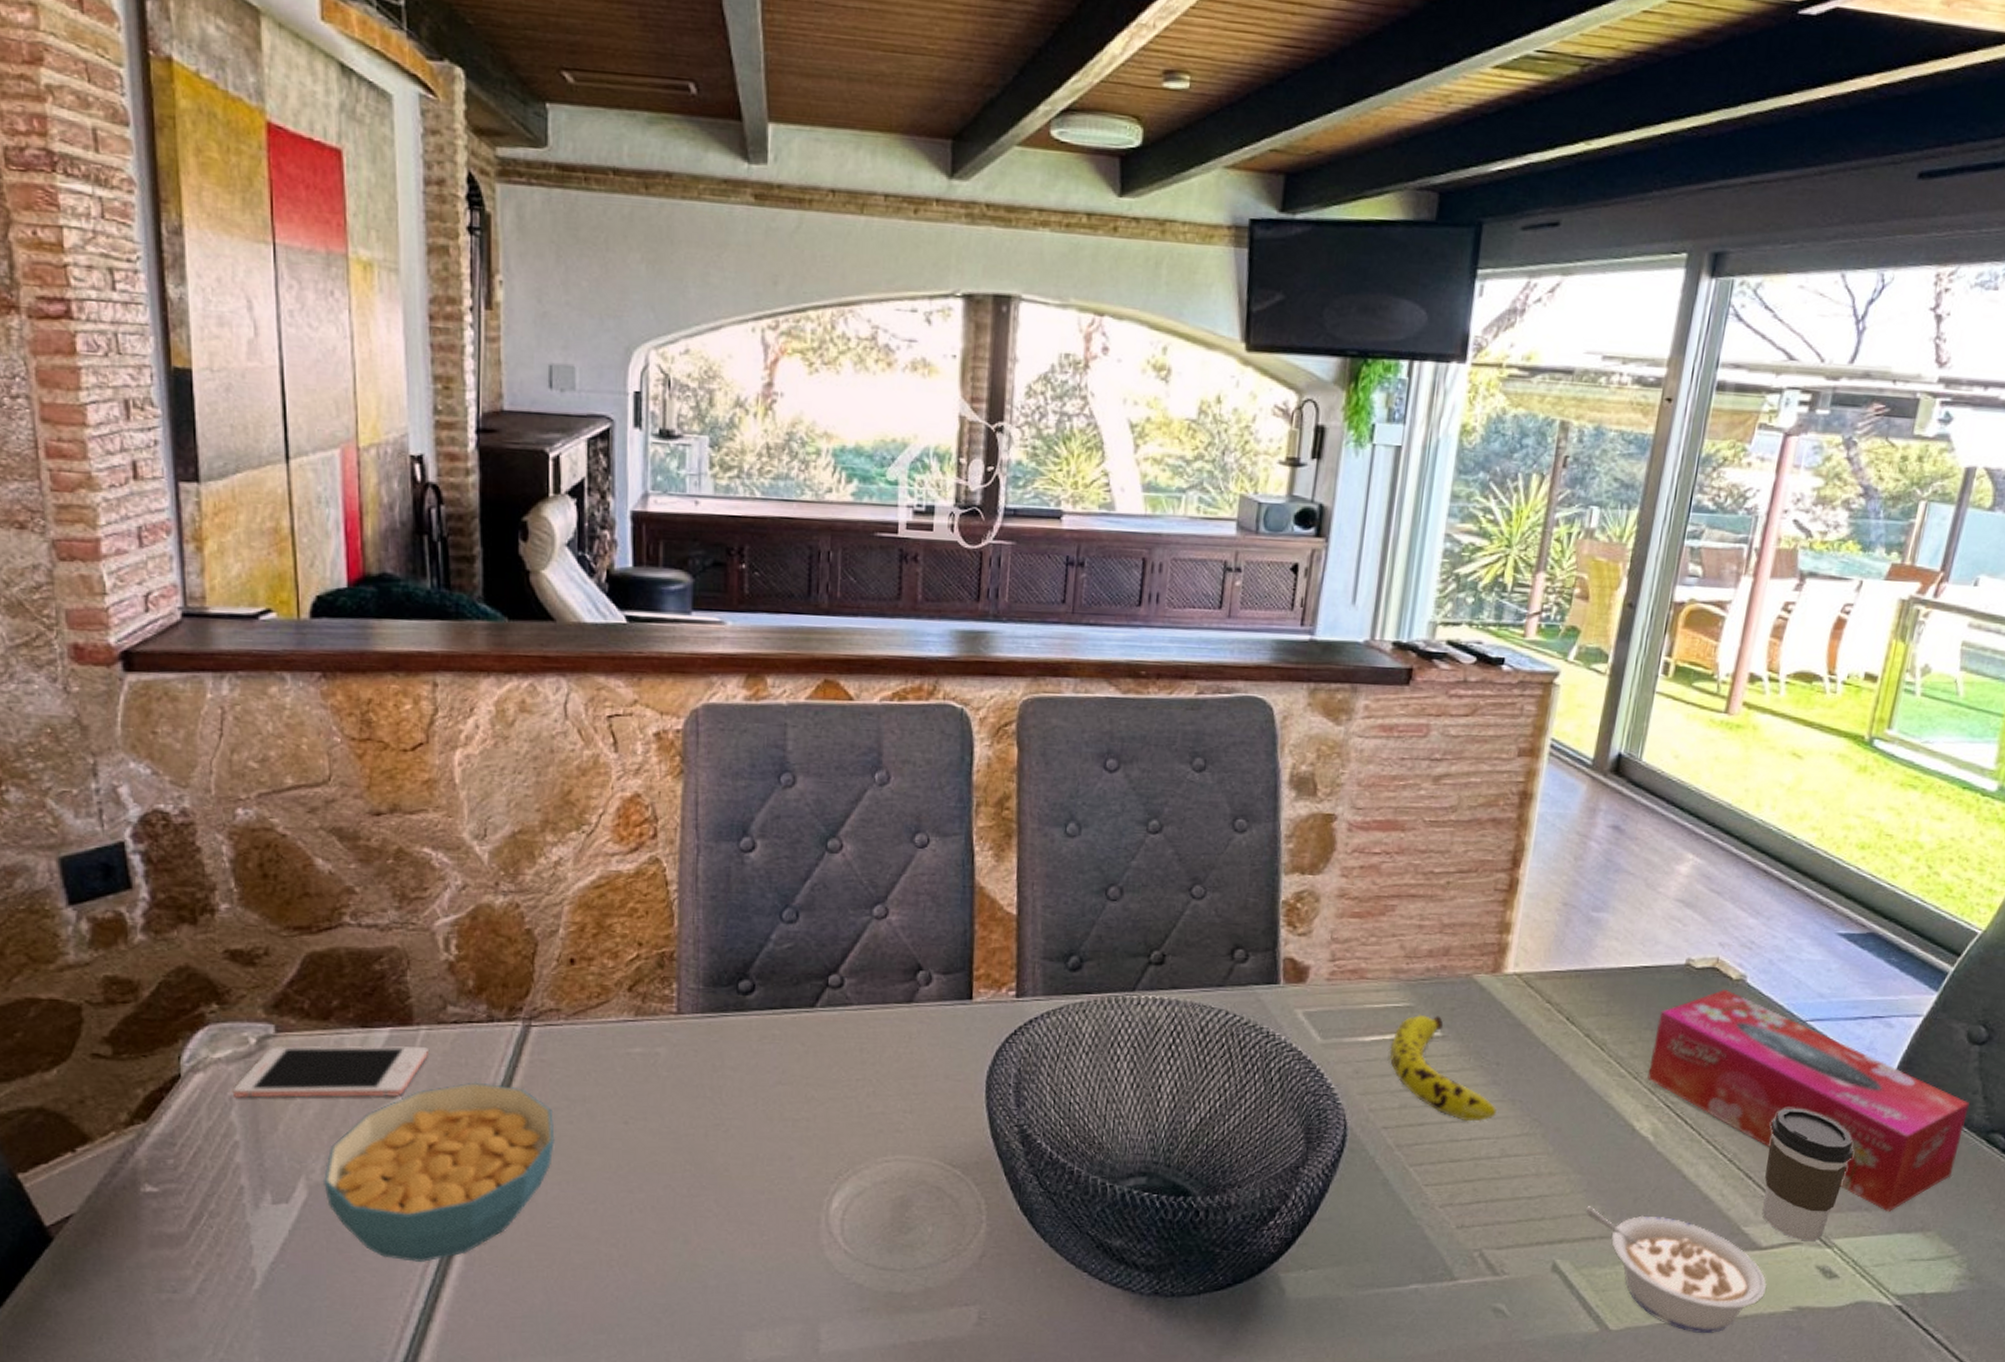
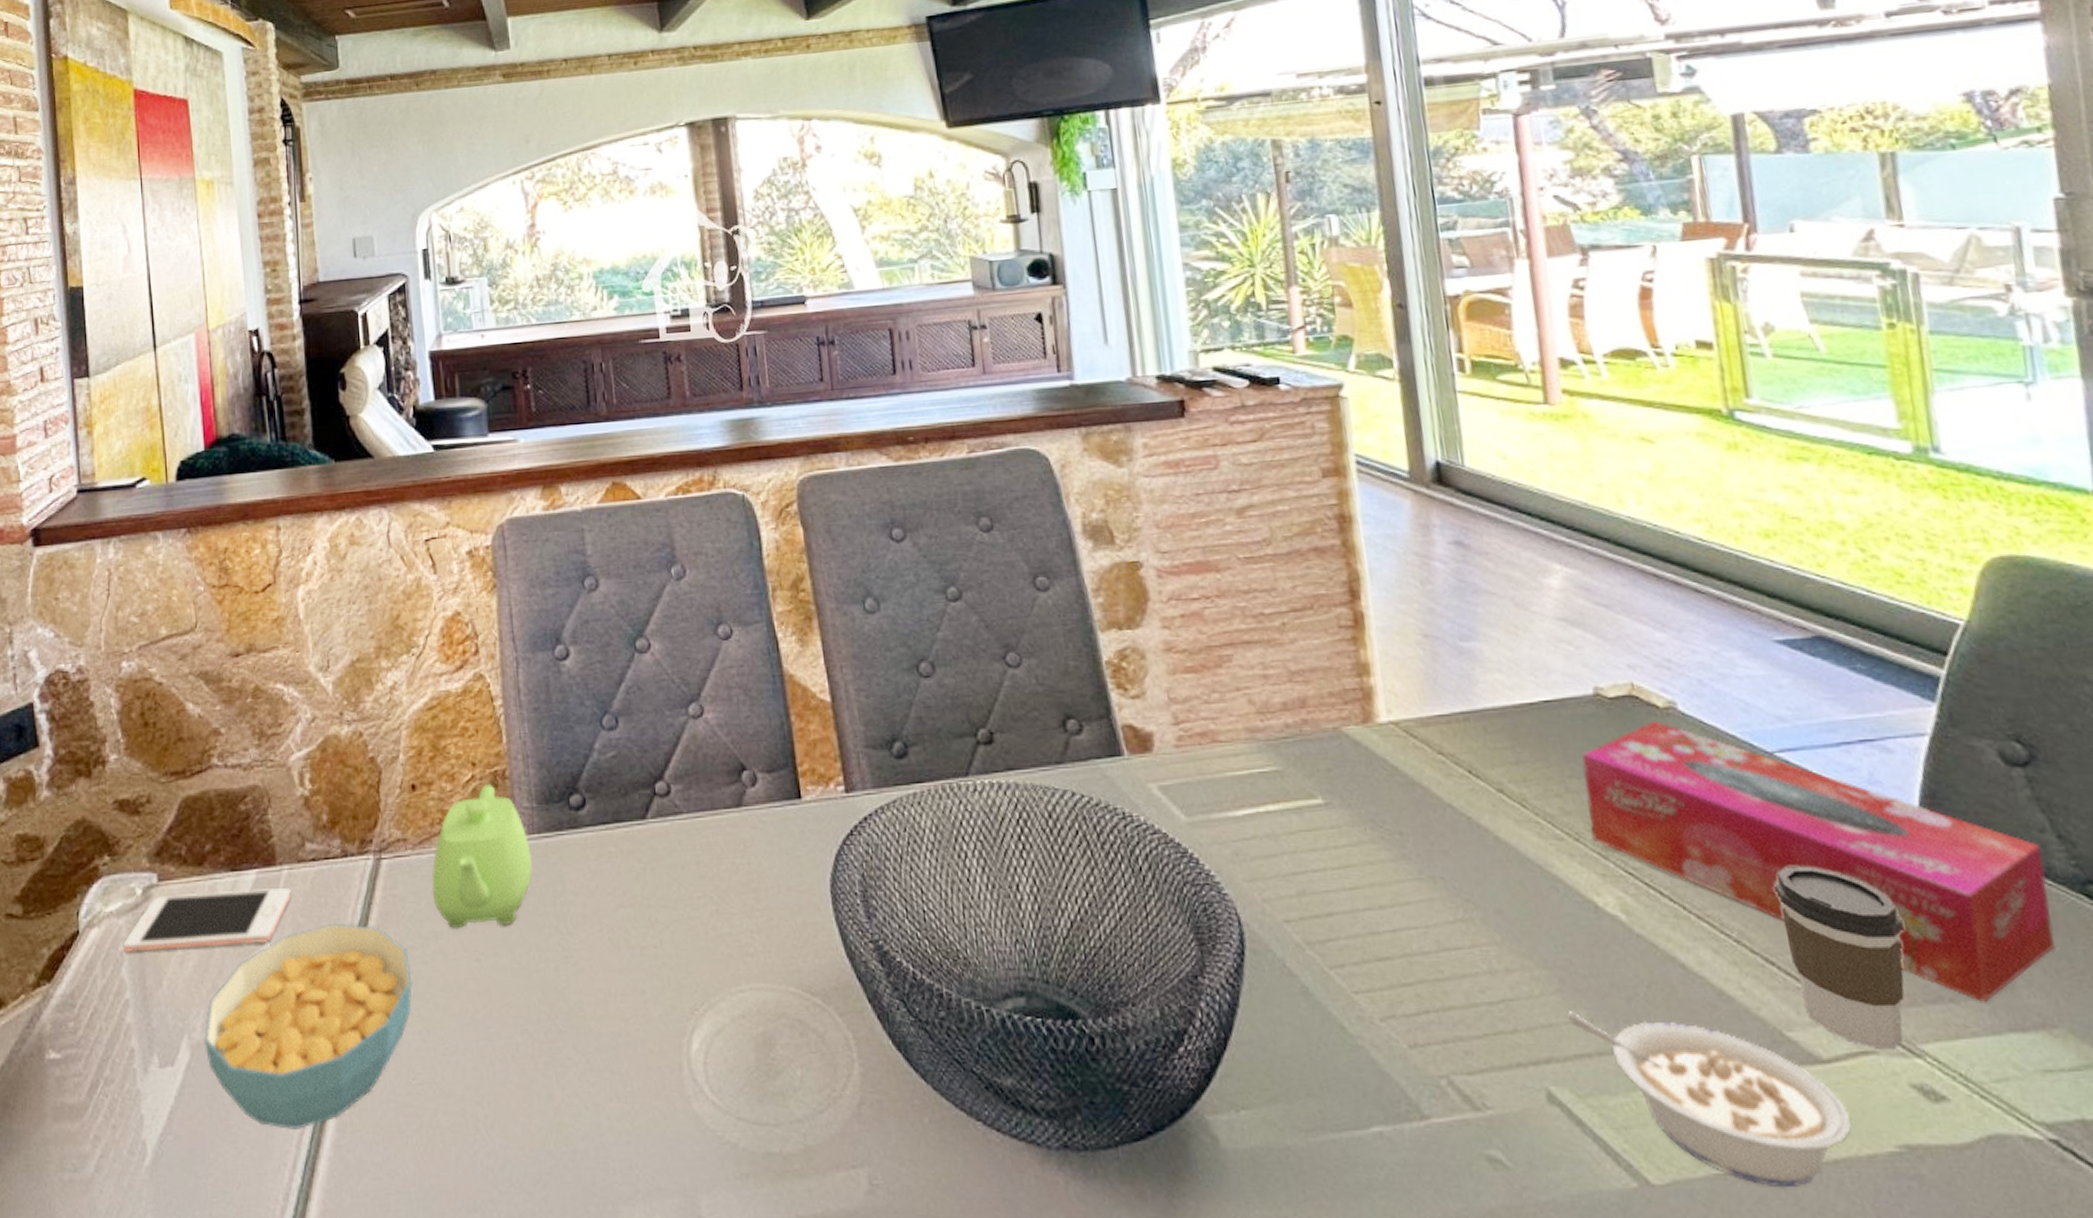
teapot: none [584,963,694,1095] -> present [431,783,533,929]
fruit: present [1389,1014,1497,1122] -> none [1267,779,1417,908]

